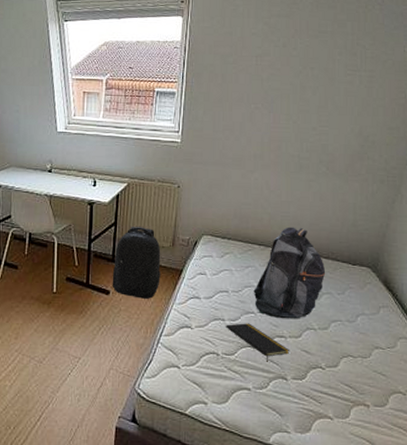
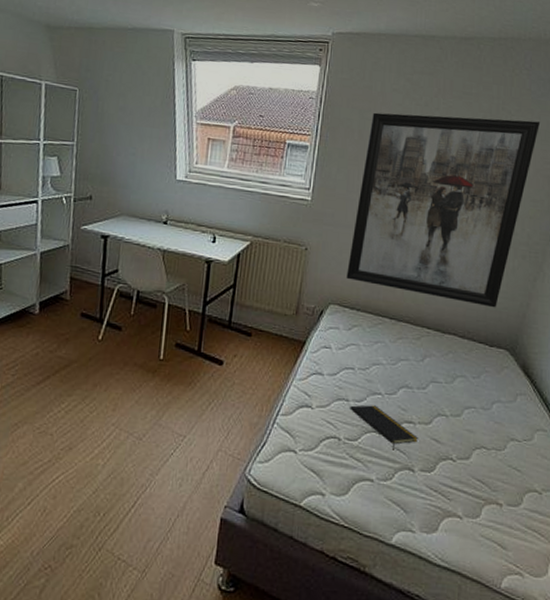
backpack: present [112,227,161,299] -> none [226,290,283,372]
wall art: none [217,53,394,230] -> present [346,112,541,308]
backpack: present [253,227,326,319] -> none [381,300,461,404]

